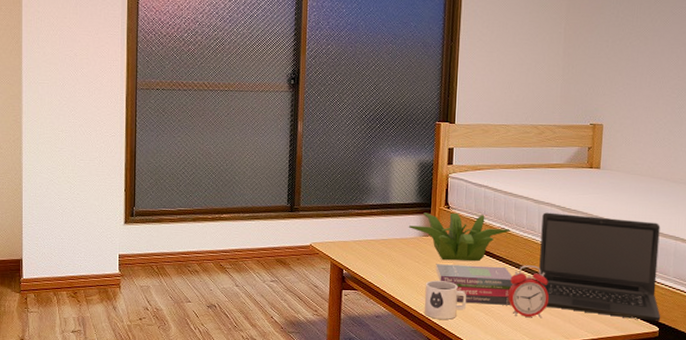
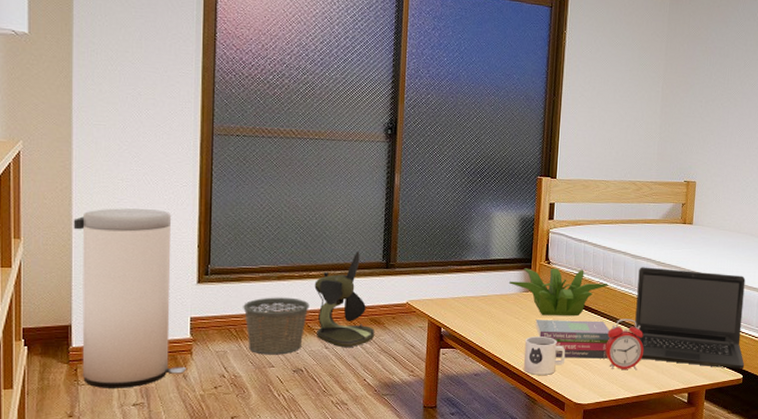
pedal bin: none [23,156,117,317] -> present [73,208,187,388]
basket: none [163,237,221,291] -> present [243,297,310,355]
desk fan: none [225,195,281,287] -> present [314,251,375,348]

